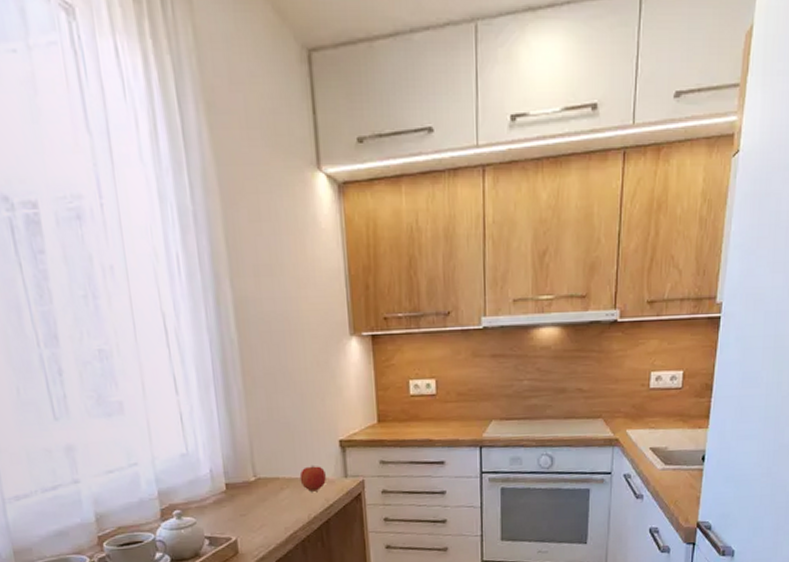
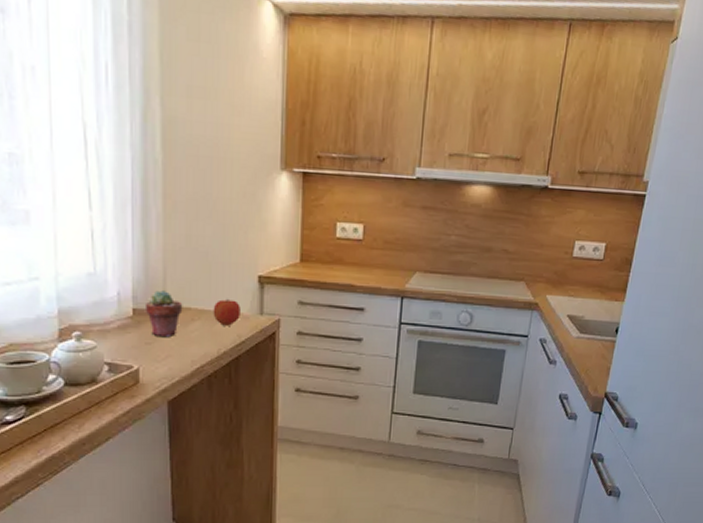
potted succulent: none [236,464,272,508] -> present [144,290,183,338]

